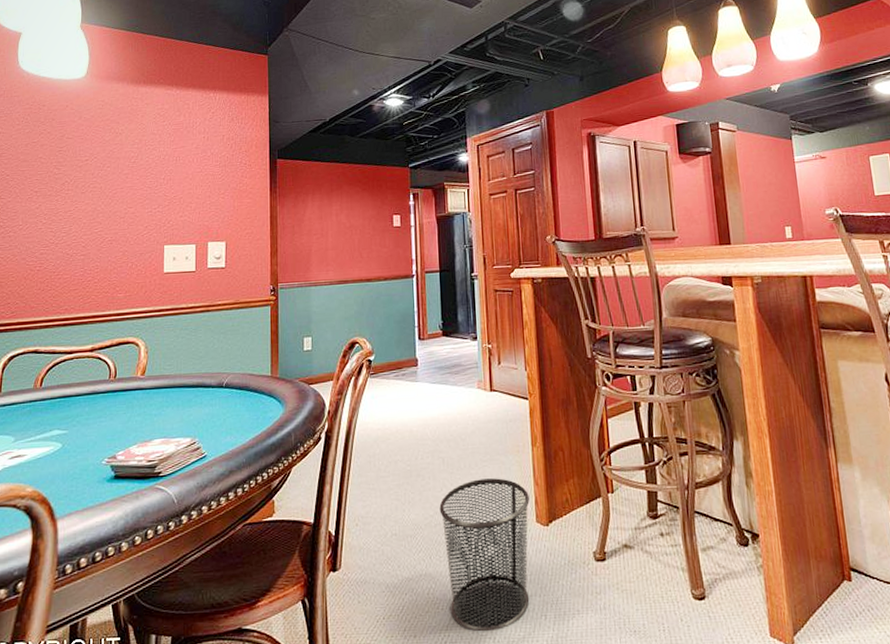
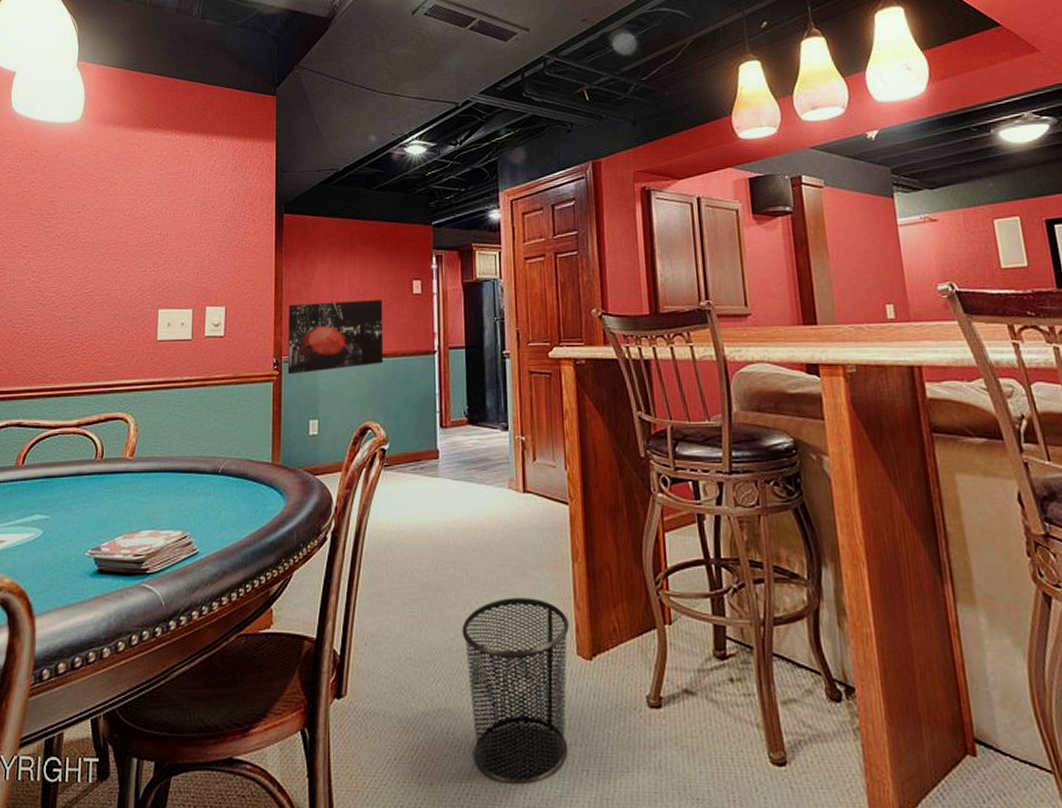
wall art: none [283,232,369,299] -> present [287,300,384,375]

